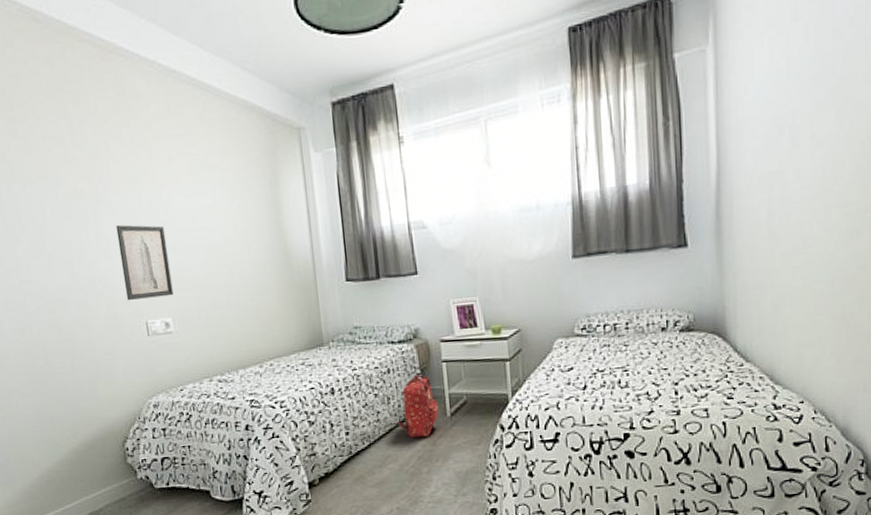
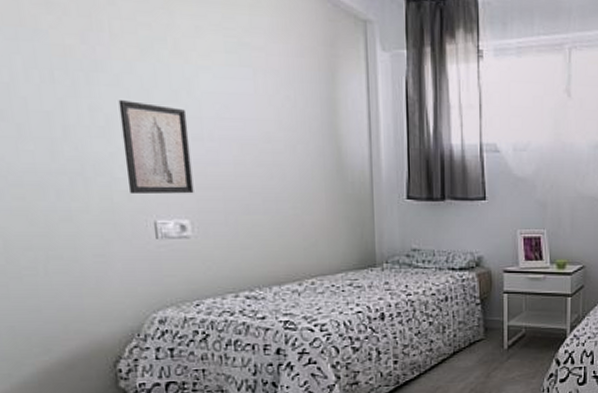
backpack: present [398,375,439,438] -> none [452,305,496,369]

